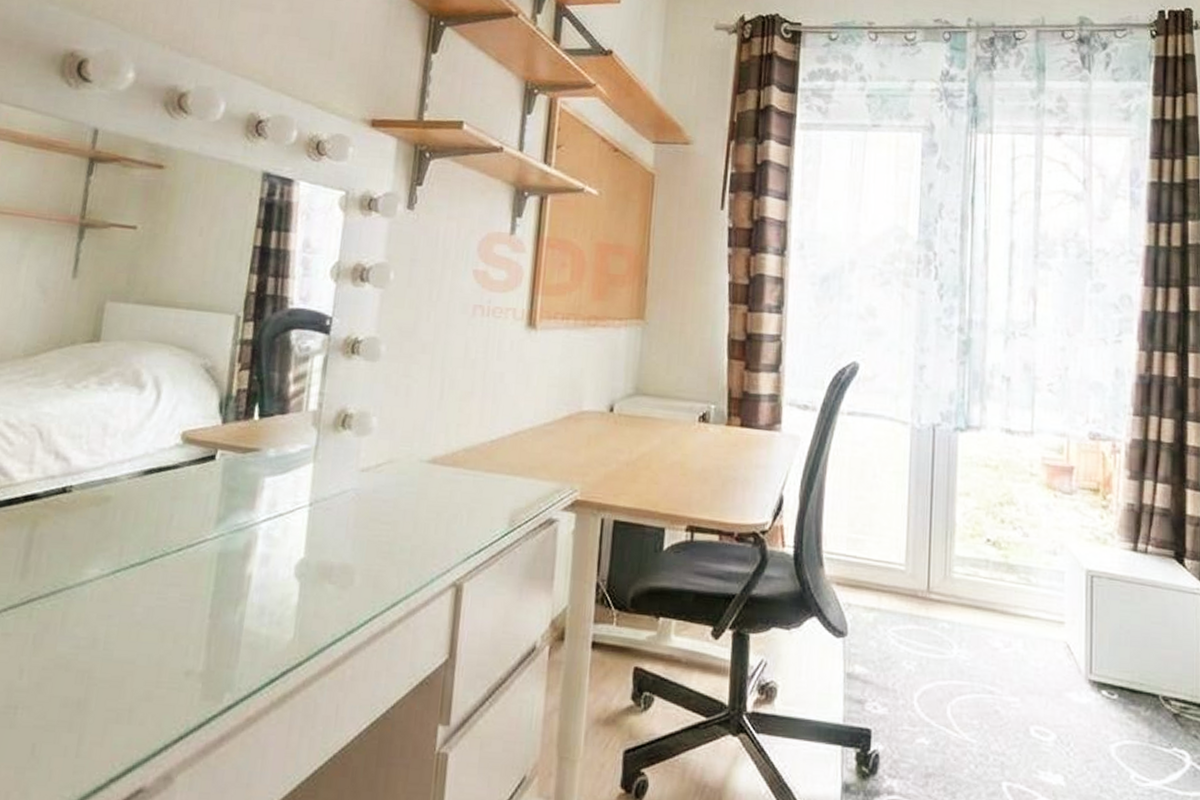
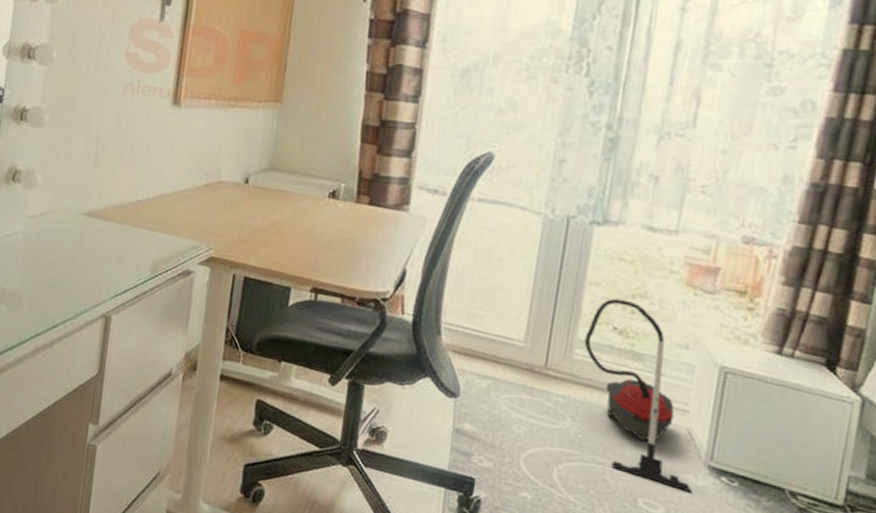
vacuum cleaner: none [961,508,1078,712] -> present [584,298,693,492]

